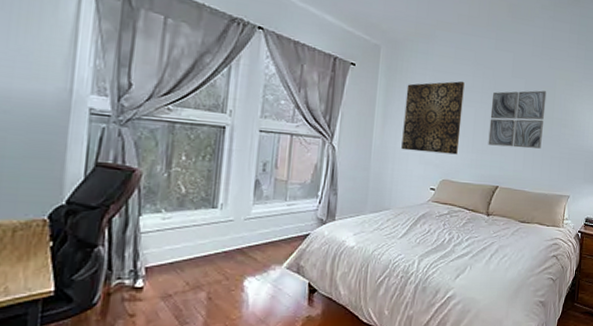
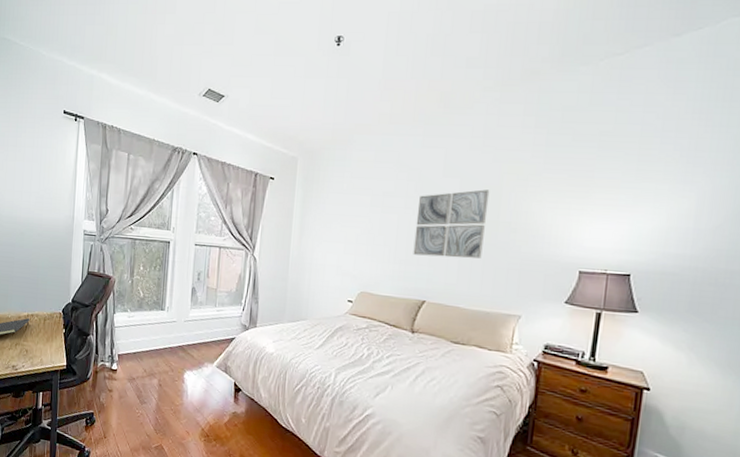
wall art: present [401,81,465,155] -> none [318,186,386,266]

